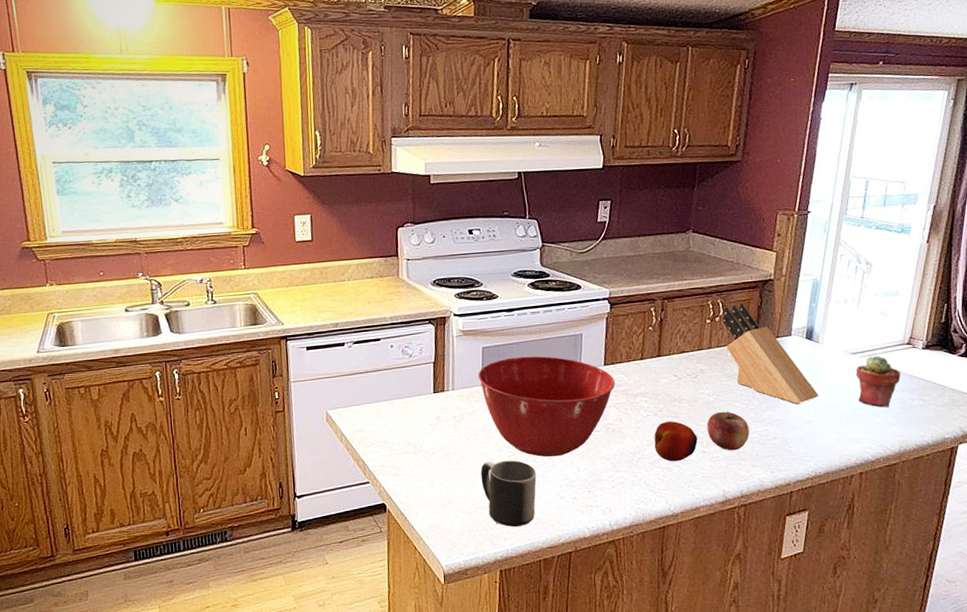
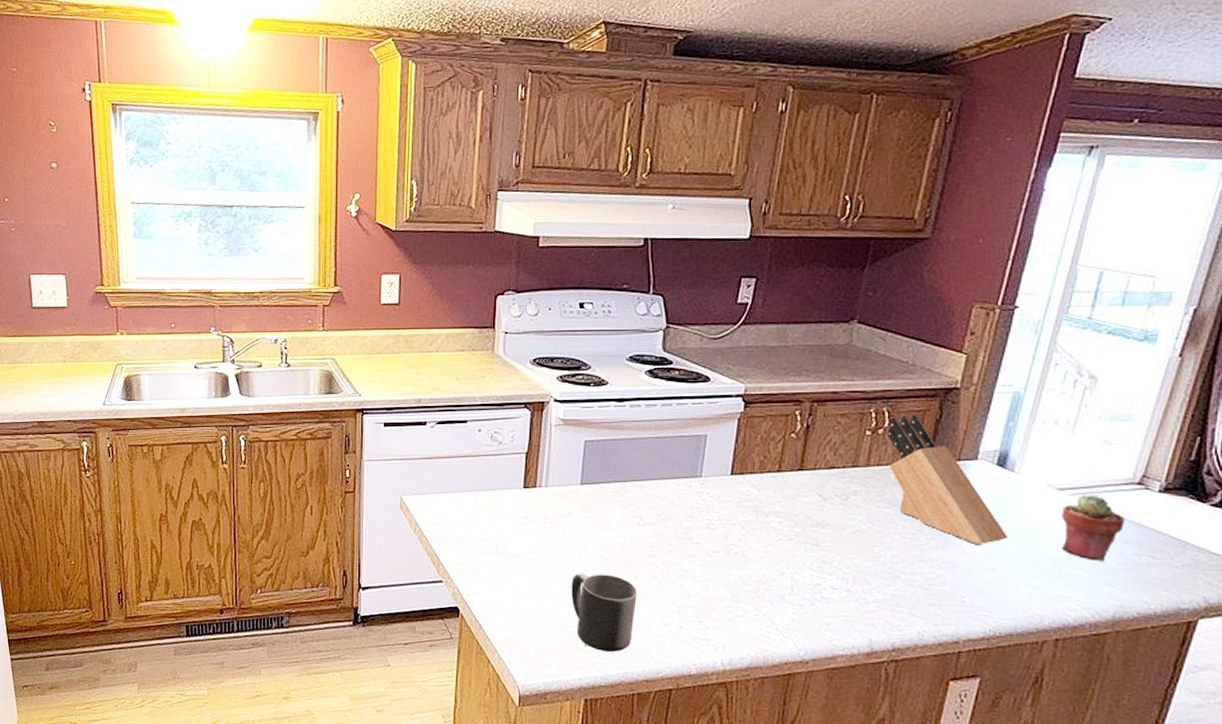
mixing bowl: present [478,356,615,457] -> none [577,455,743,577]
apple: present [654,421,698,462] -> none [786,548,841,599]
apple: present [707,411,750,451] -> none [855,544,910,594]

